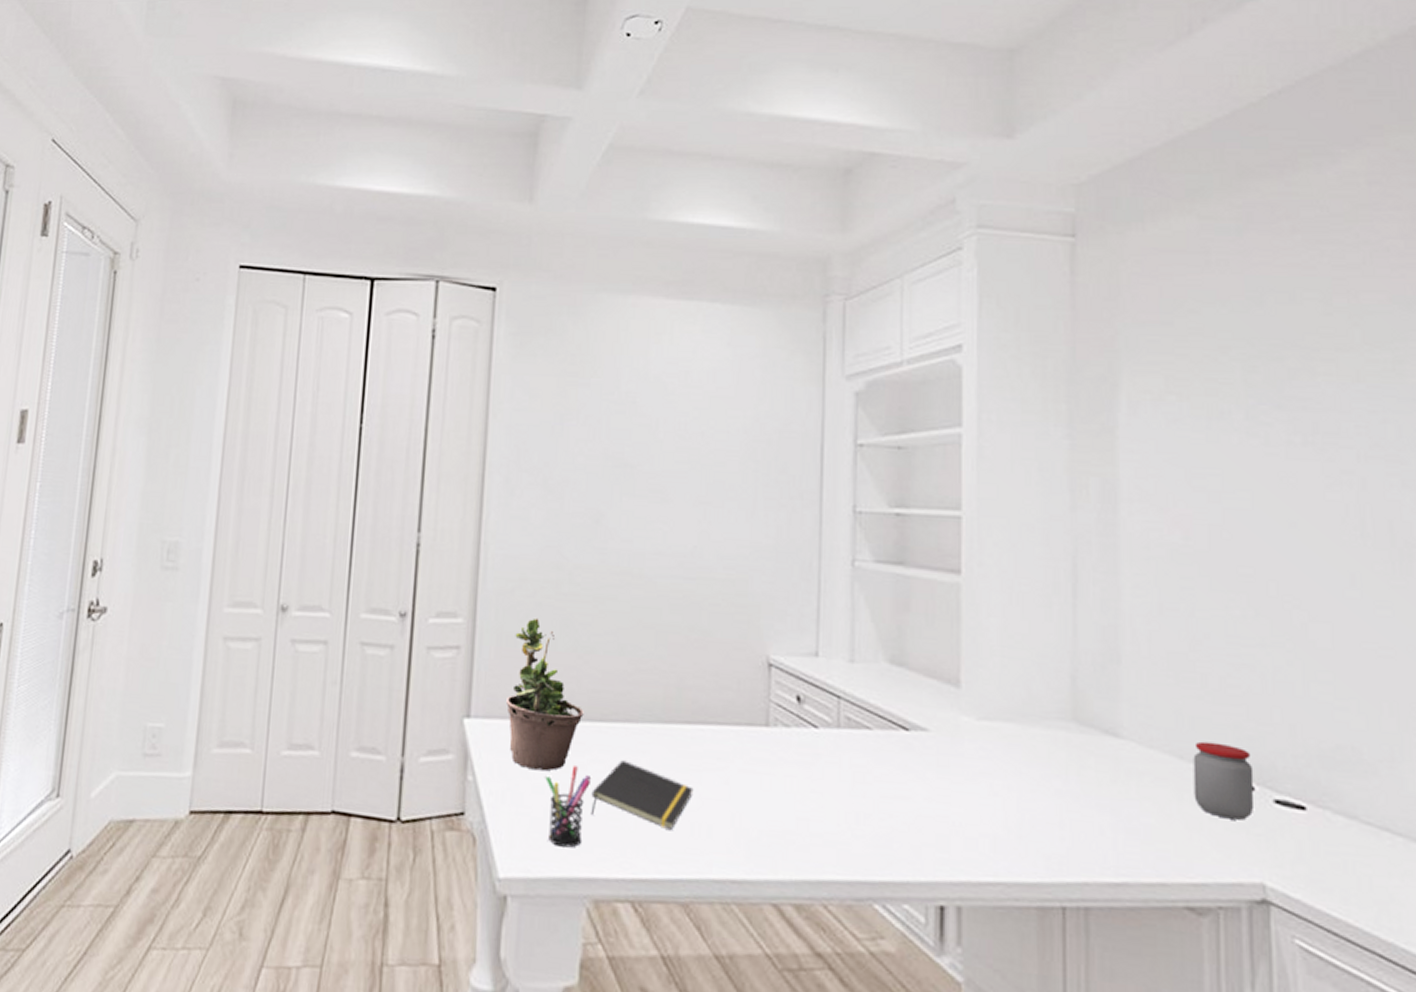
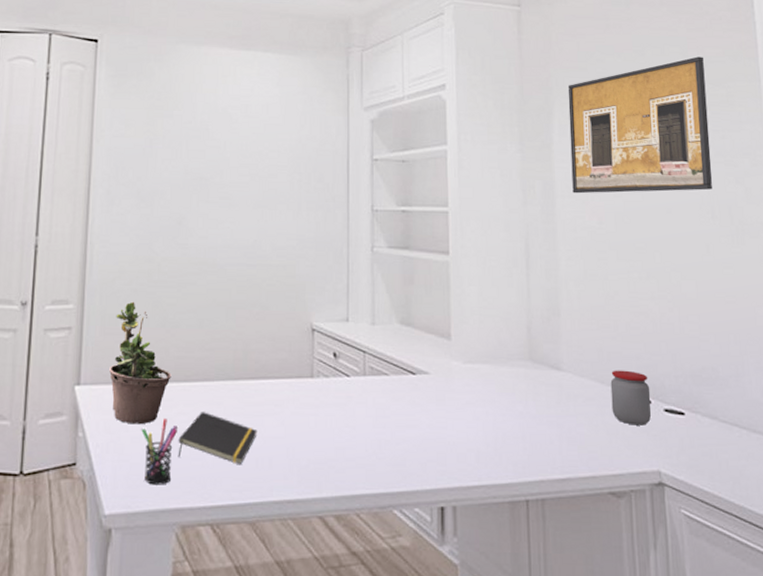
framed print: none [1142,305,1365,497] -> present [567,56,712,194]

